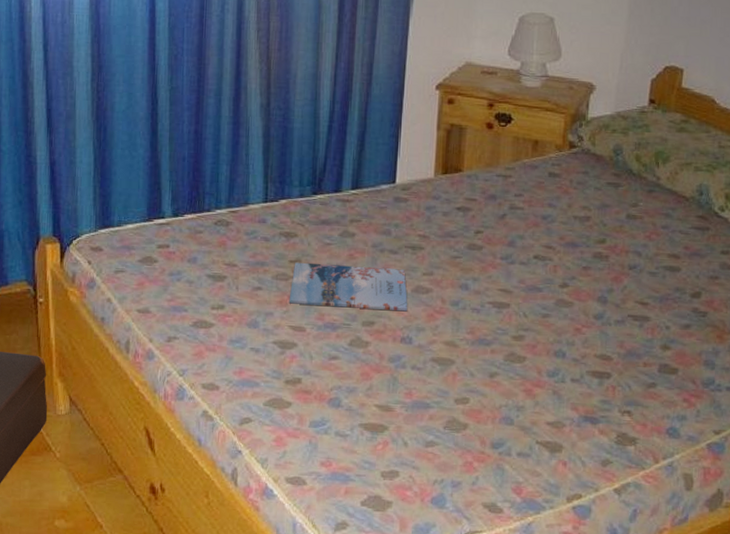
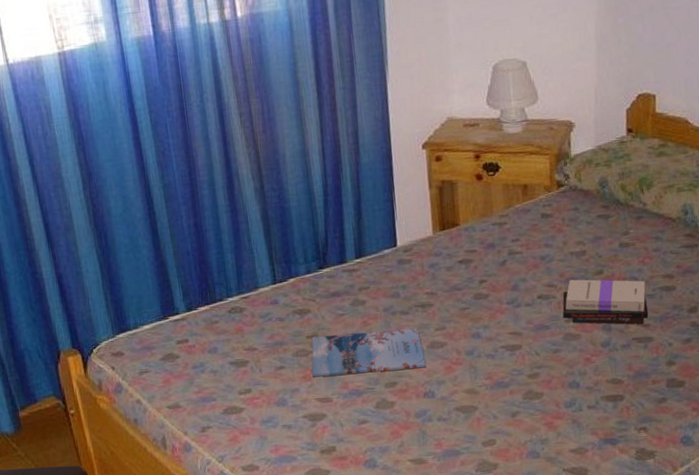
books: none [557,244,649,302] -> present [562,279,649,325]

